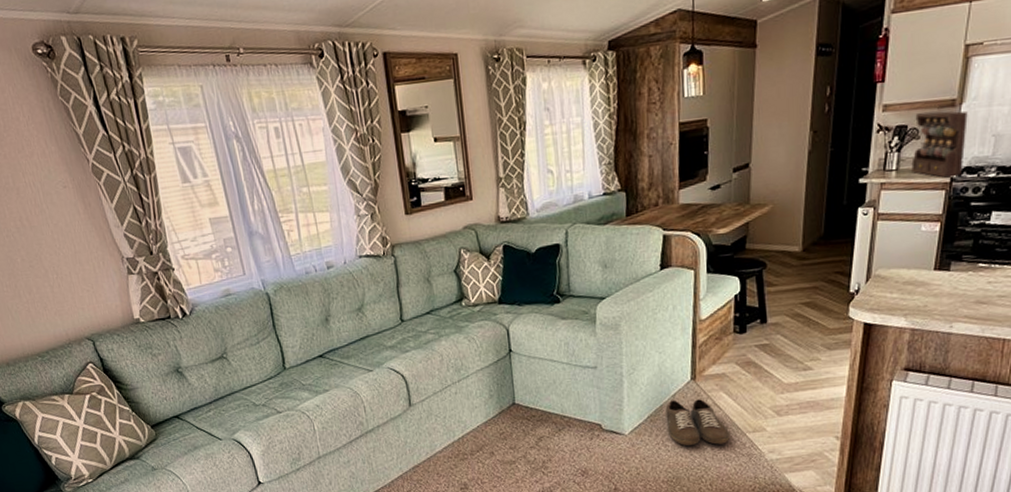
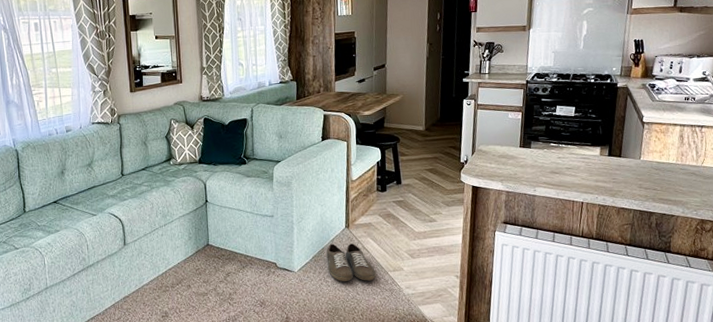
spice rack: present [911,111,968,178] -> none [498,33,535,81]

